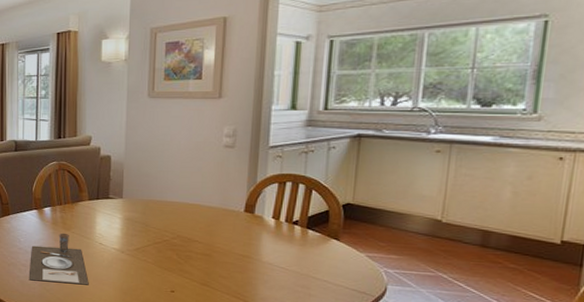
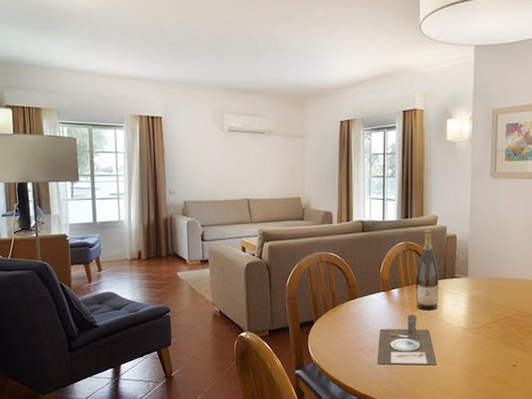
wine bottle: none [68,149,92,231] -> present [416,229,439,311]

